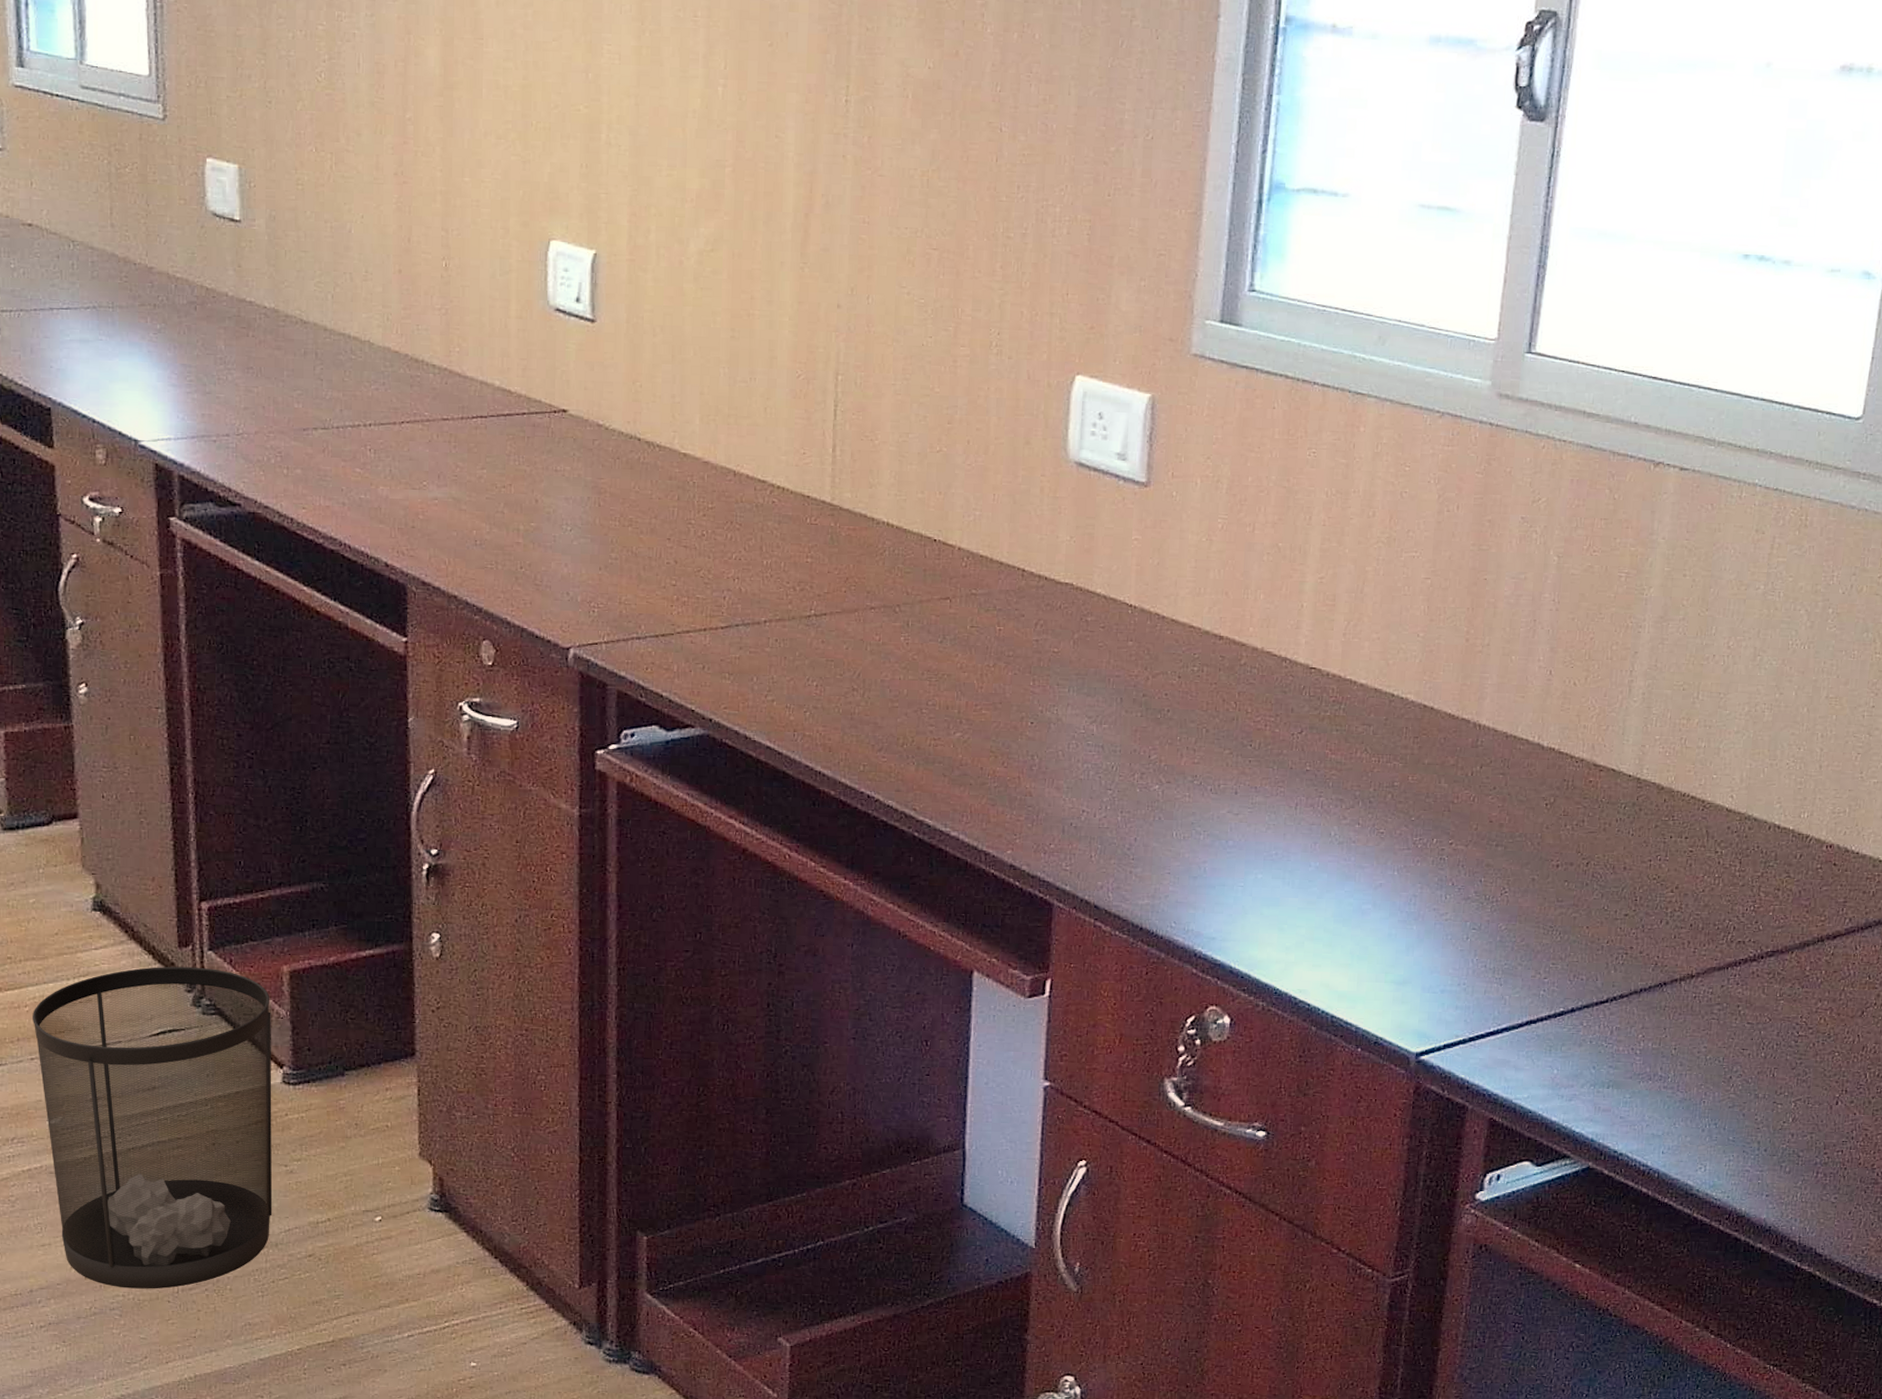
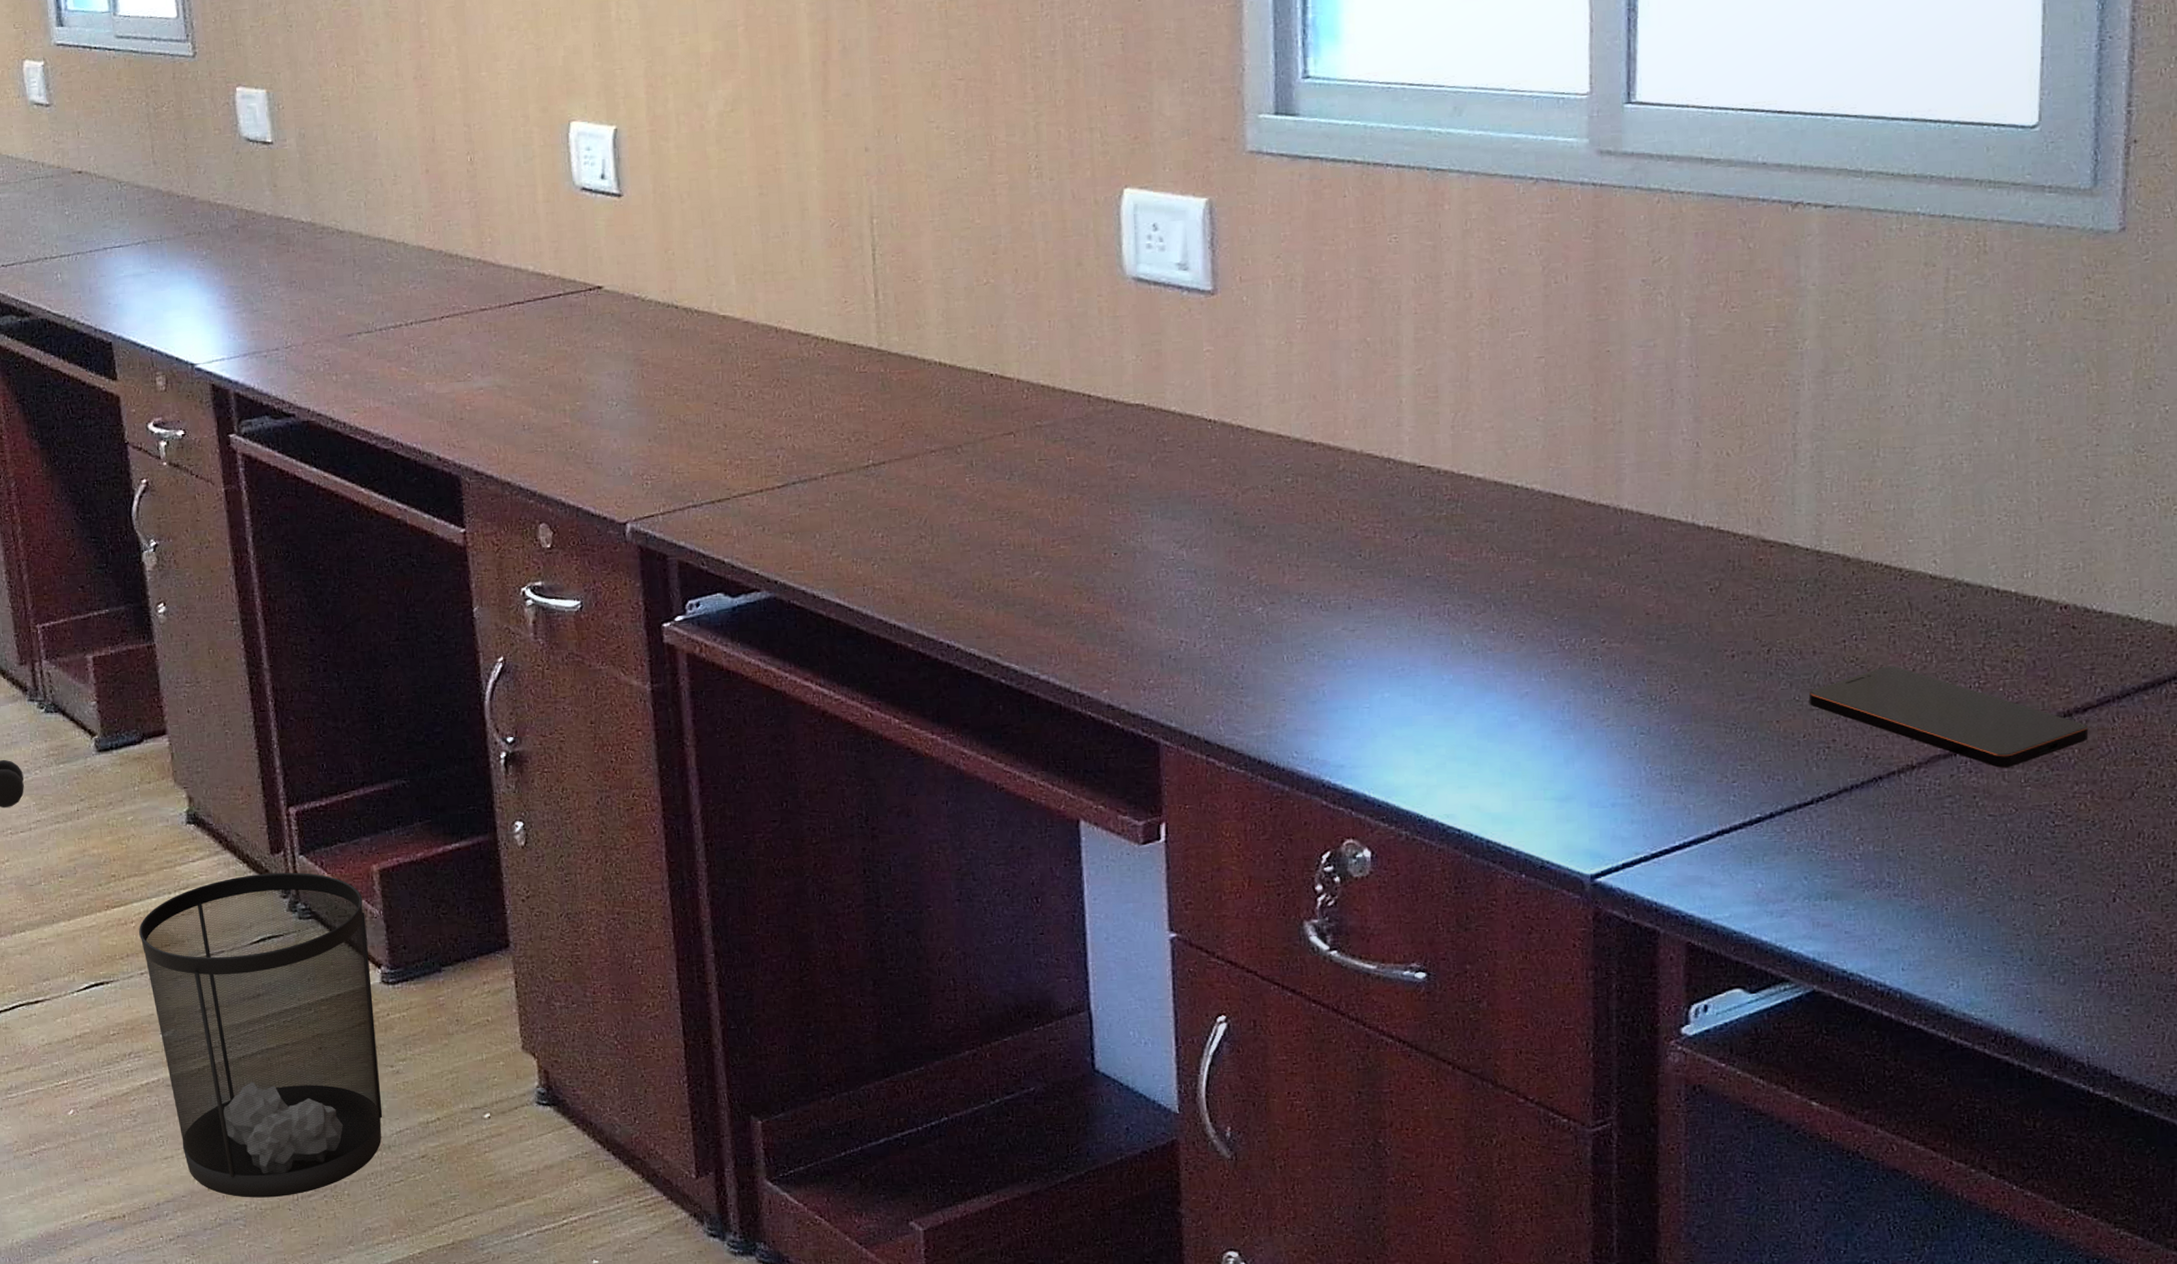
phone: none [1615,885,1836,982] -> present [1808,666,2089,768]

